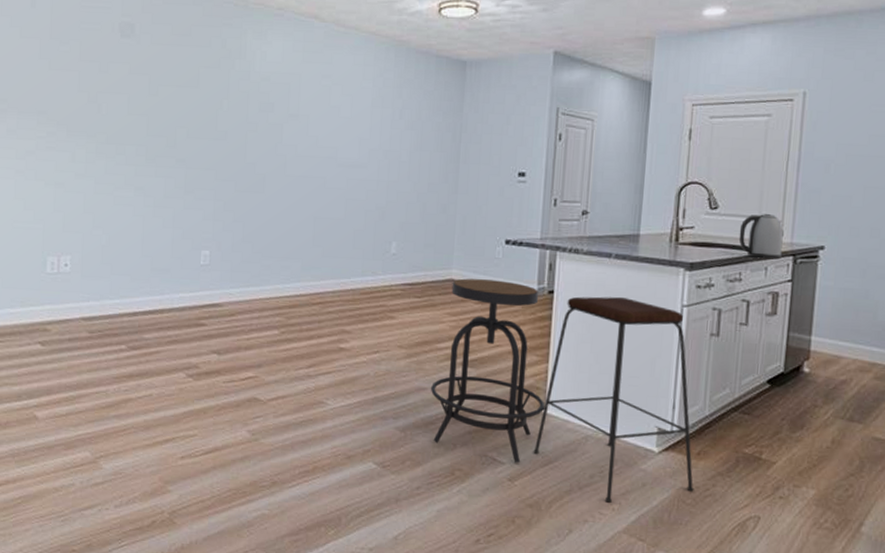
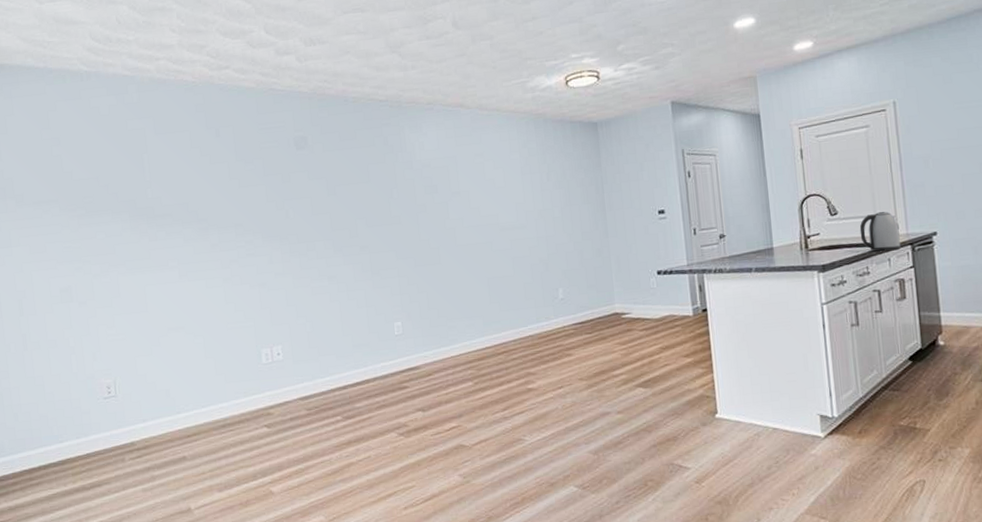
bar stool: present [430,278,545,463] -> none [613,307,717,467]
bar stool: present [533,296,694,503] -> none [713,304,862,489]

